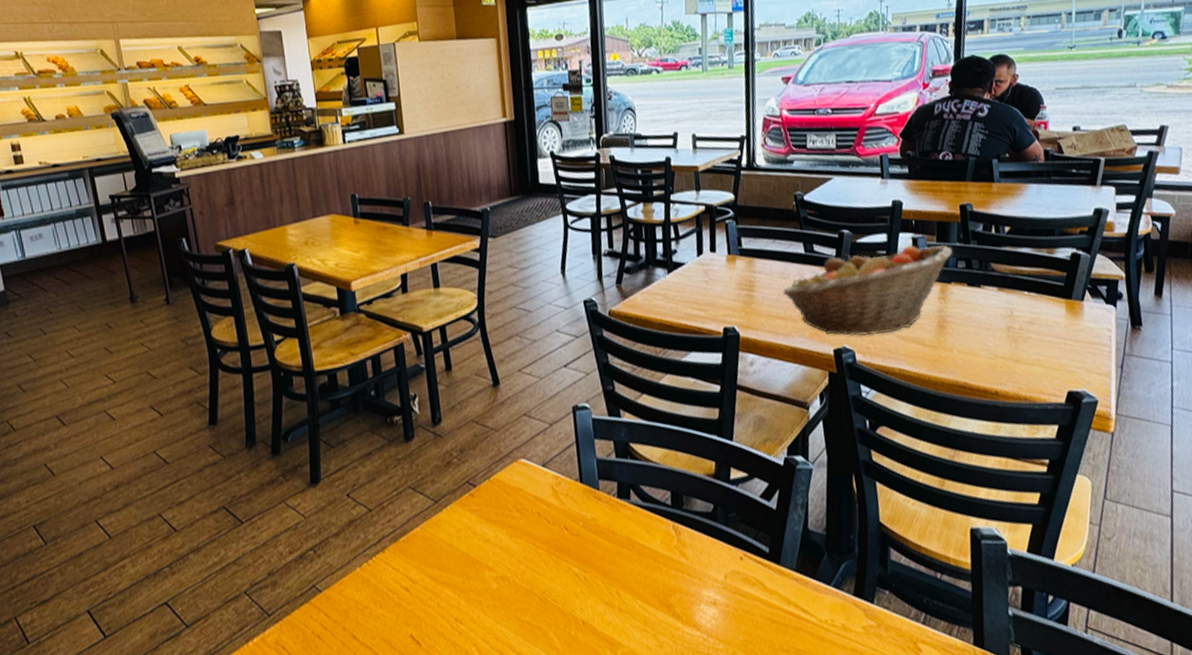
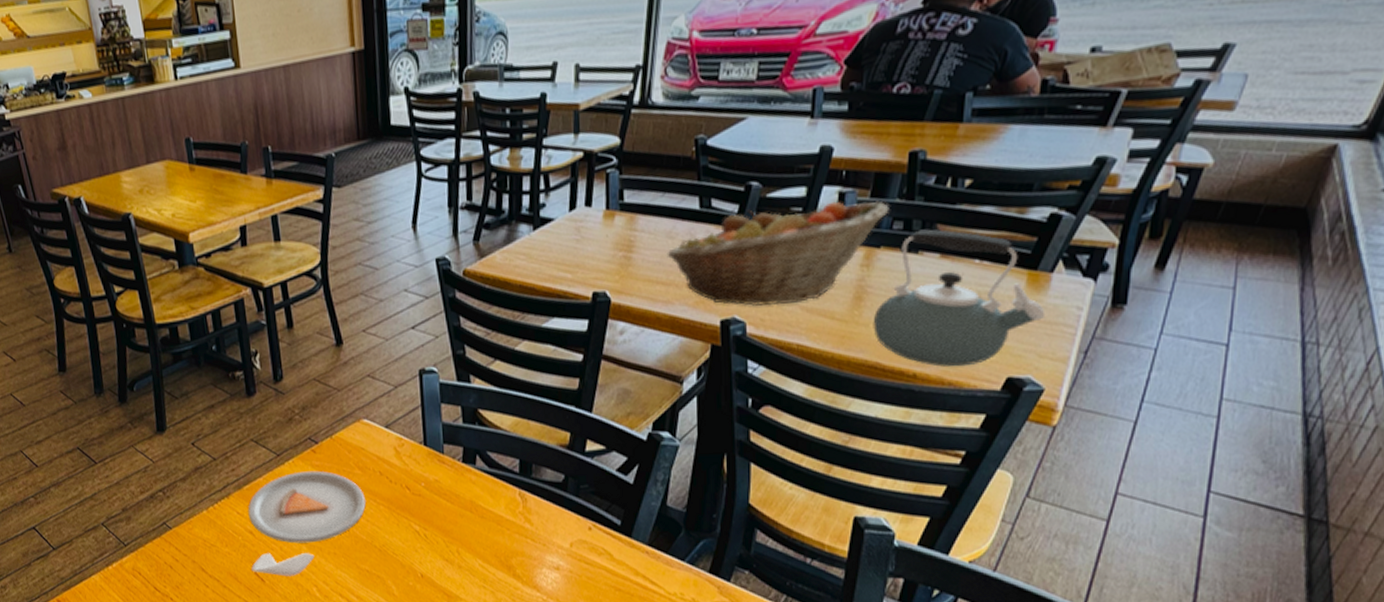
dinner plate: none [404,516,525,637] -> present [248,471,366,576]
kettle: none [955,267,1086,384] -> present [873,229,1046,367]

